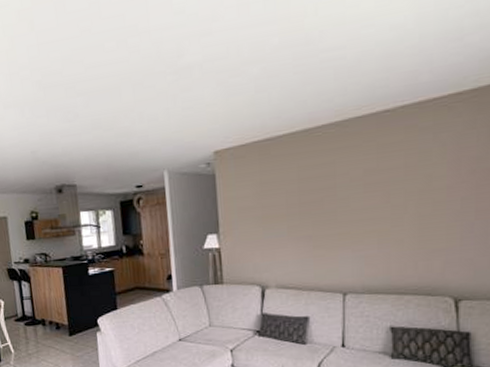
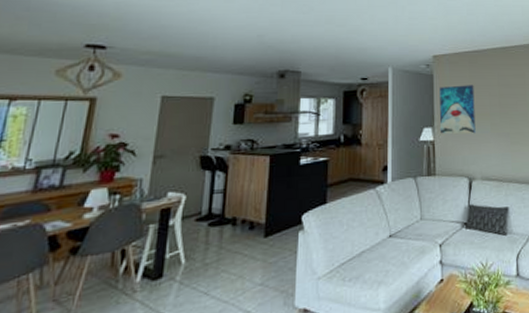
wall art: none [224,181,269,241] -> present [439,85,476,134]

